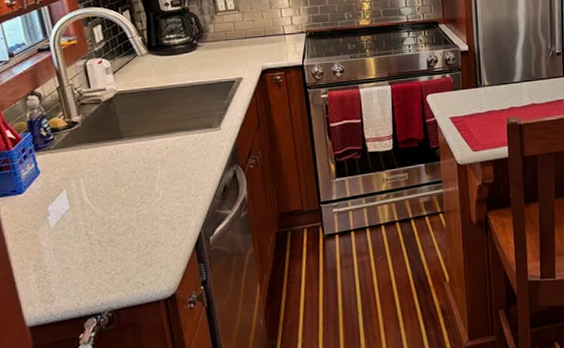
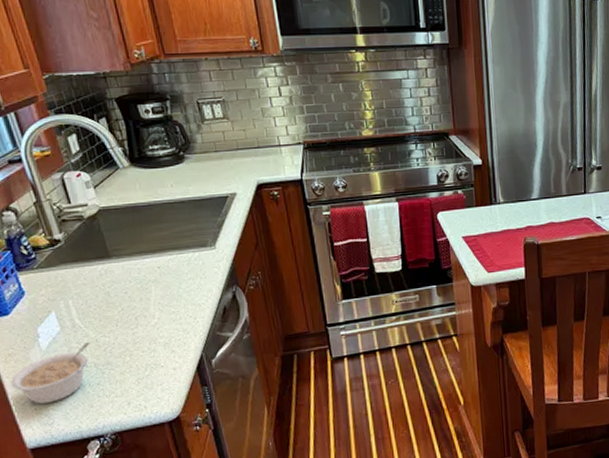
legume: none [17,220,96,281] -> present [10,342,90,404]

